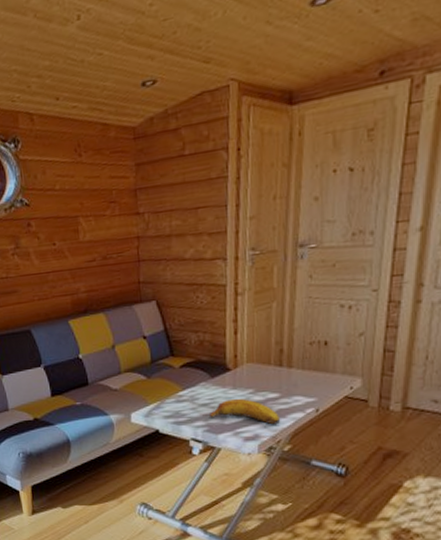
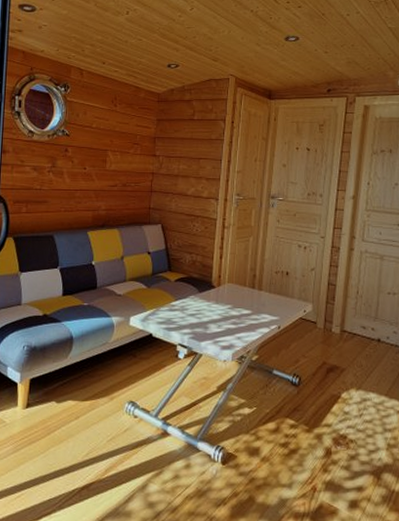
fruit: present [210,398,280,425] -> none [195,311,250,337]

